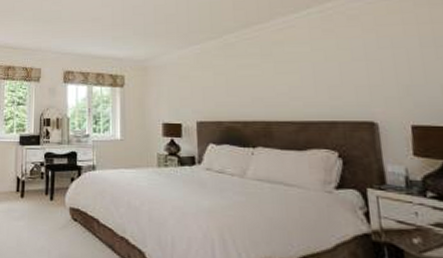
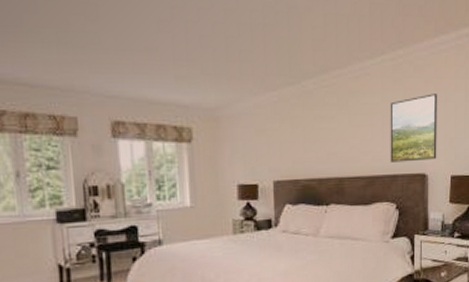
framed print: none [320,41,388,109] -> present [390,94,437,162]

